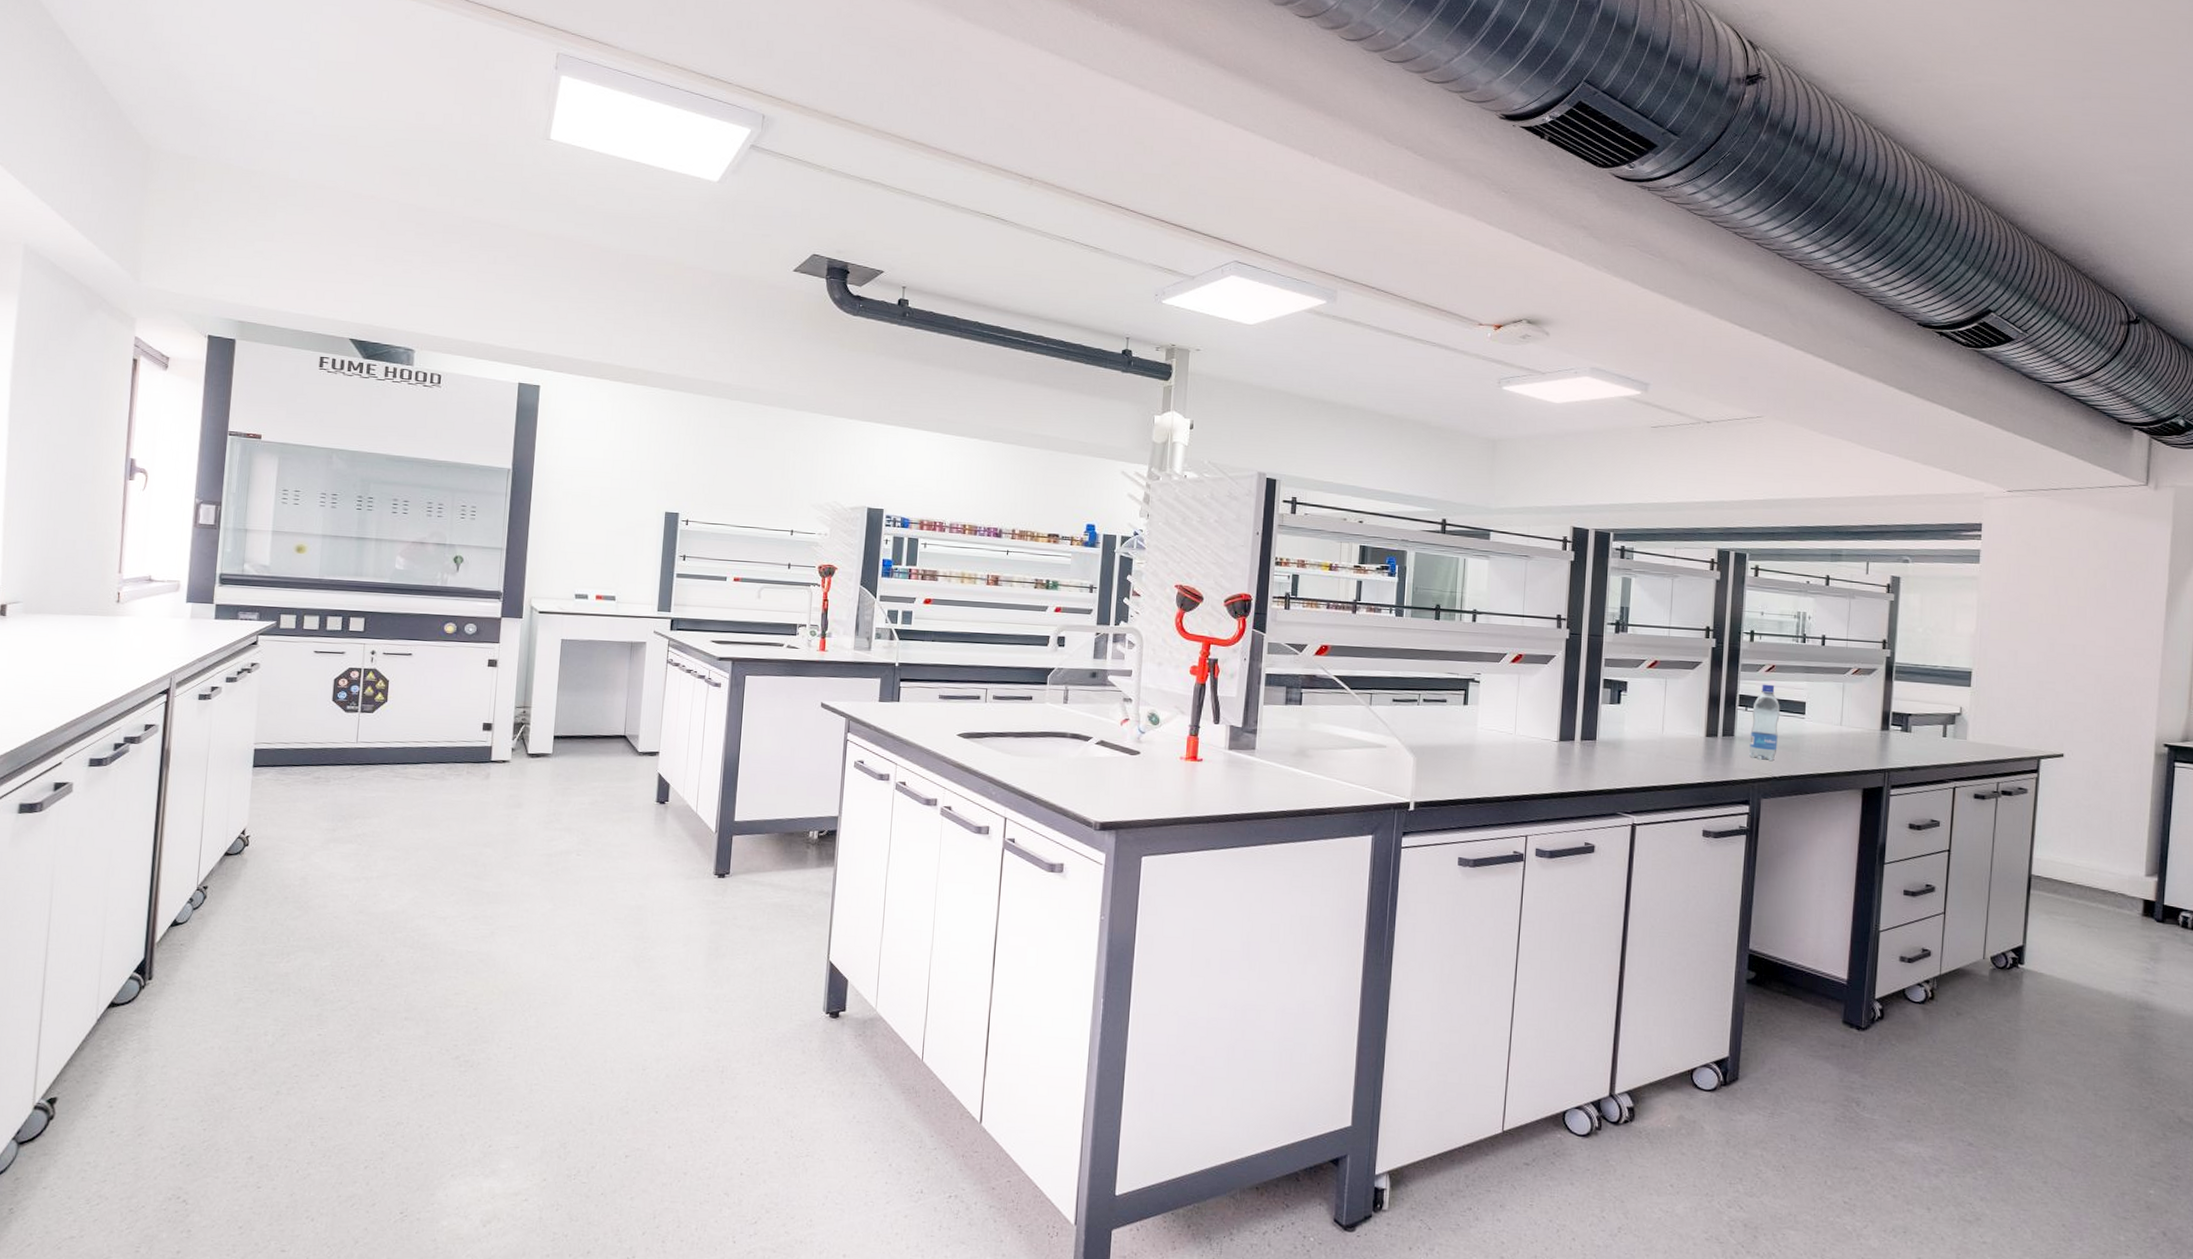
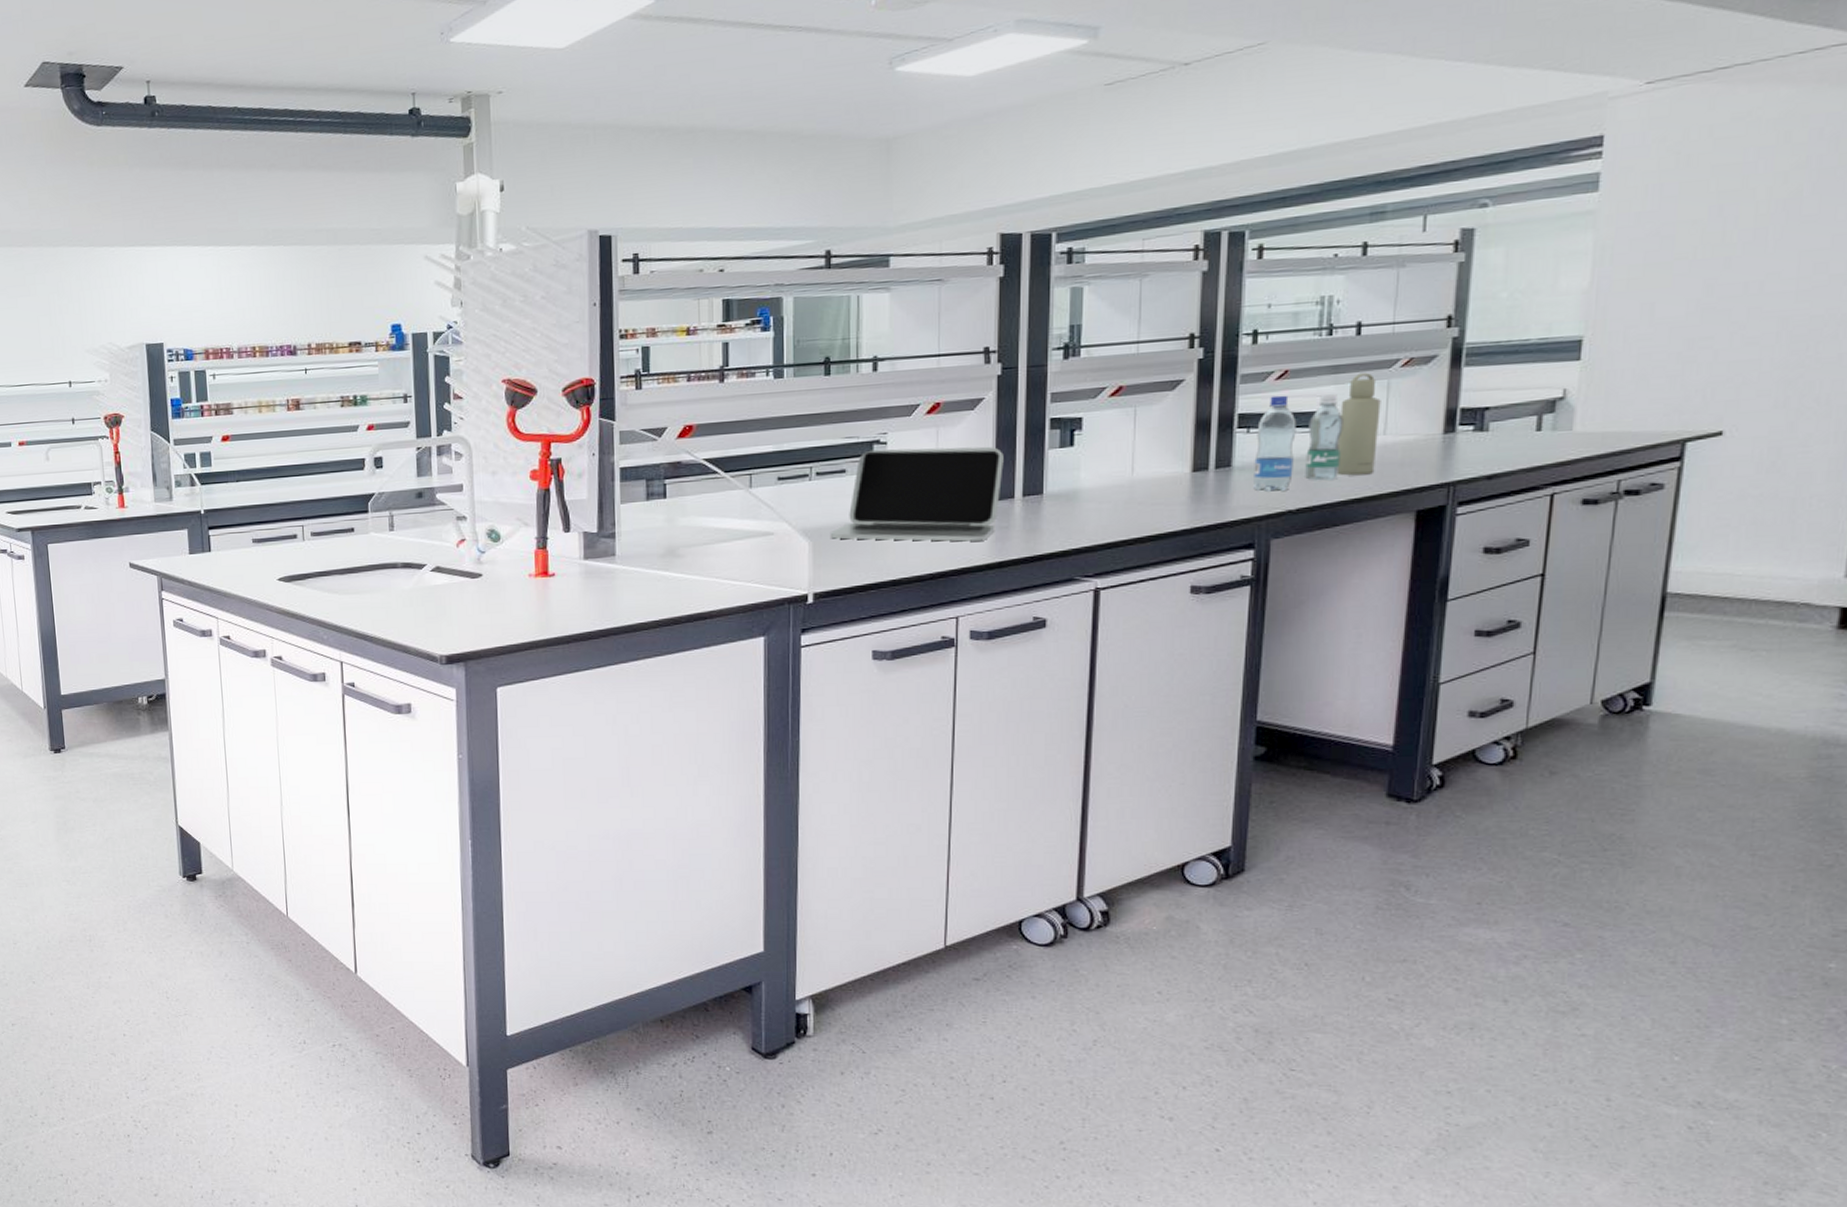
laptop: none [1430,686,1568,773] -> present [830,446,1004,542]
bottle: none [1786,687,1813,758] -> present [1305,393,1344,482]
bottle: none [1808,674,1839,756] -> present [1336,372,1381,476]

